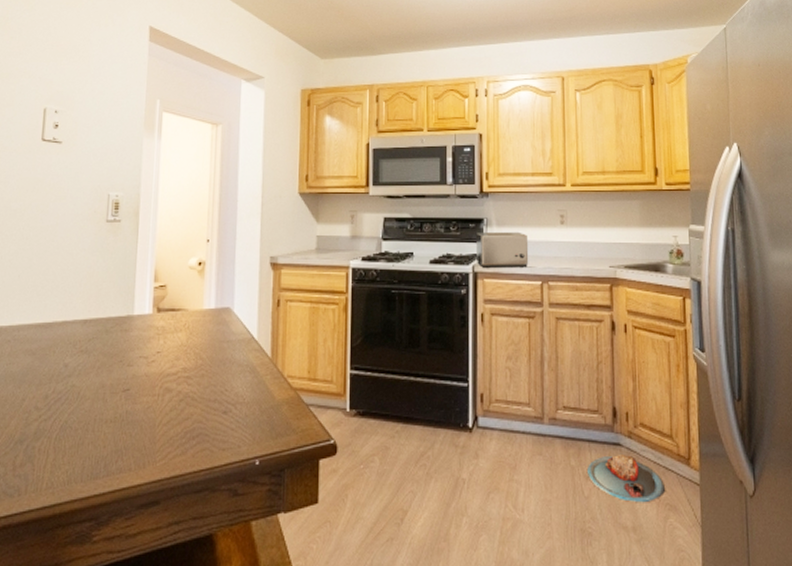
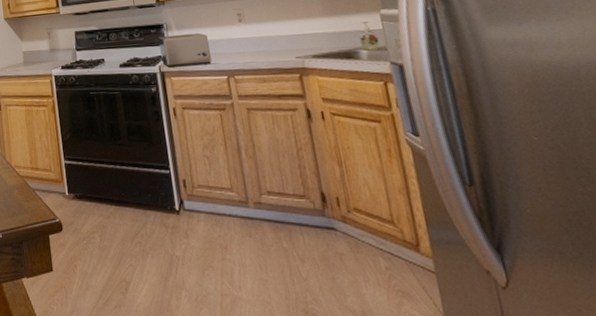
pet bowl: present [588,455,666,503] -> none [302,239,395,288]

